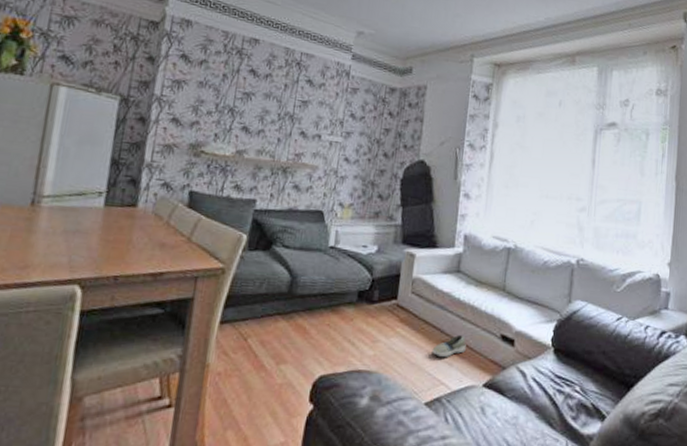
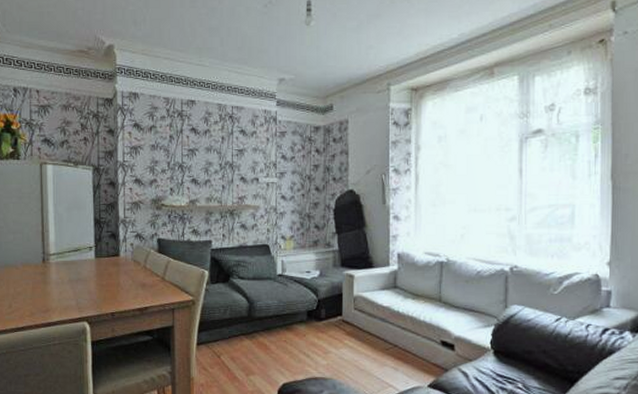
shoe: present [431,335,466,357] -> none [378,343,409,363]

